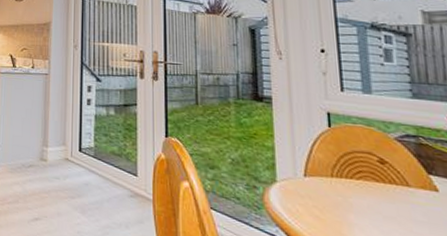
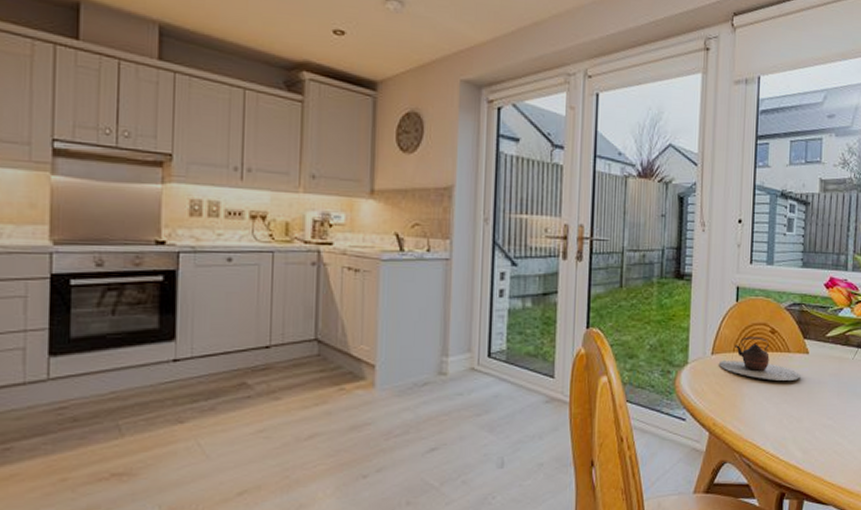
teapot: none [314,163,431,219] -> present [718,337,801,381]

